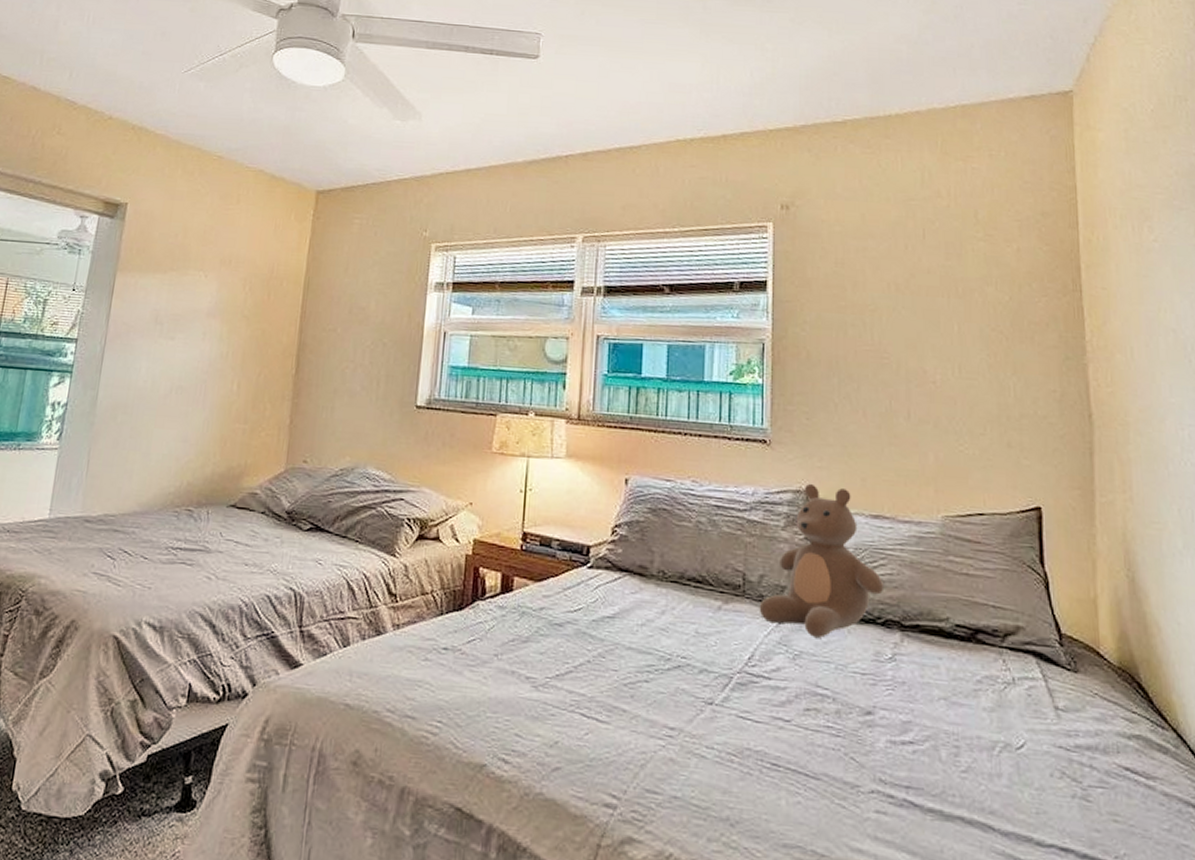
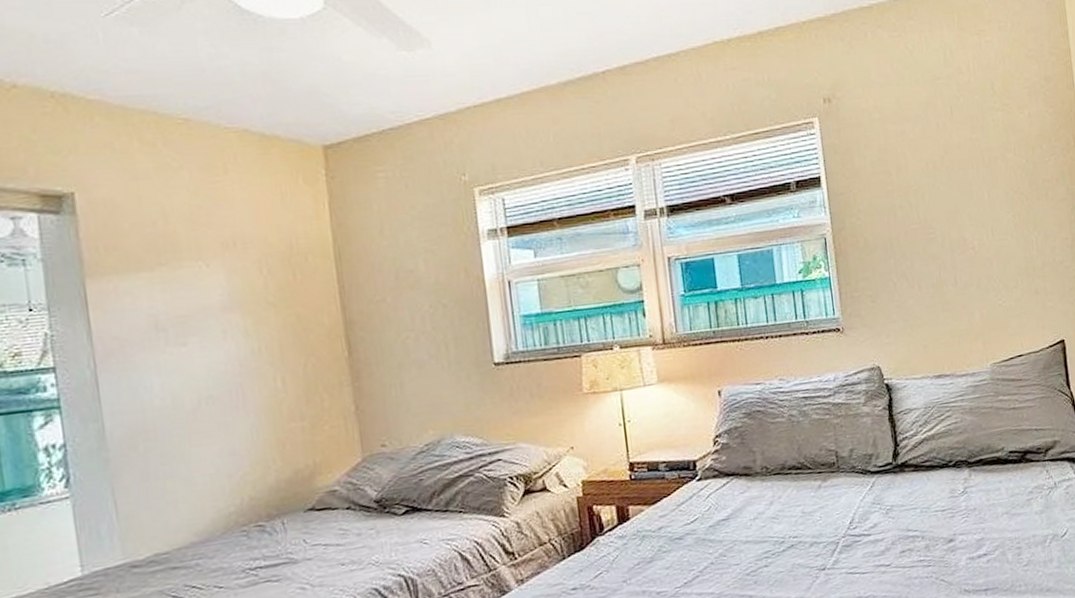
teddy bear: present [759,483,885,638] -> none [852,358,952,491]

